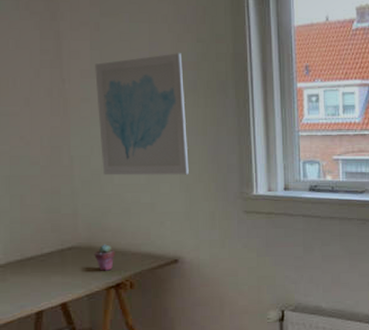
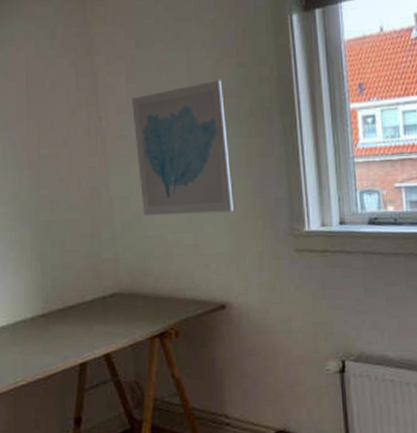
potted succulent: present [94,244,115,271] -> none [137,290,159,319]

